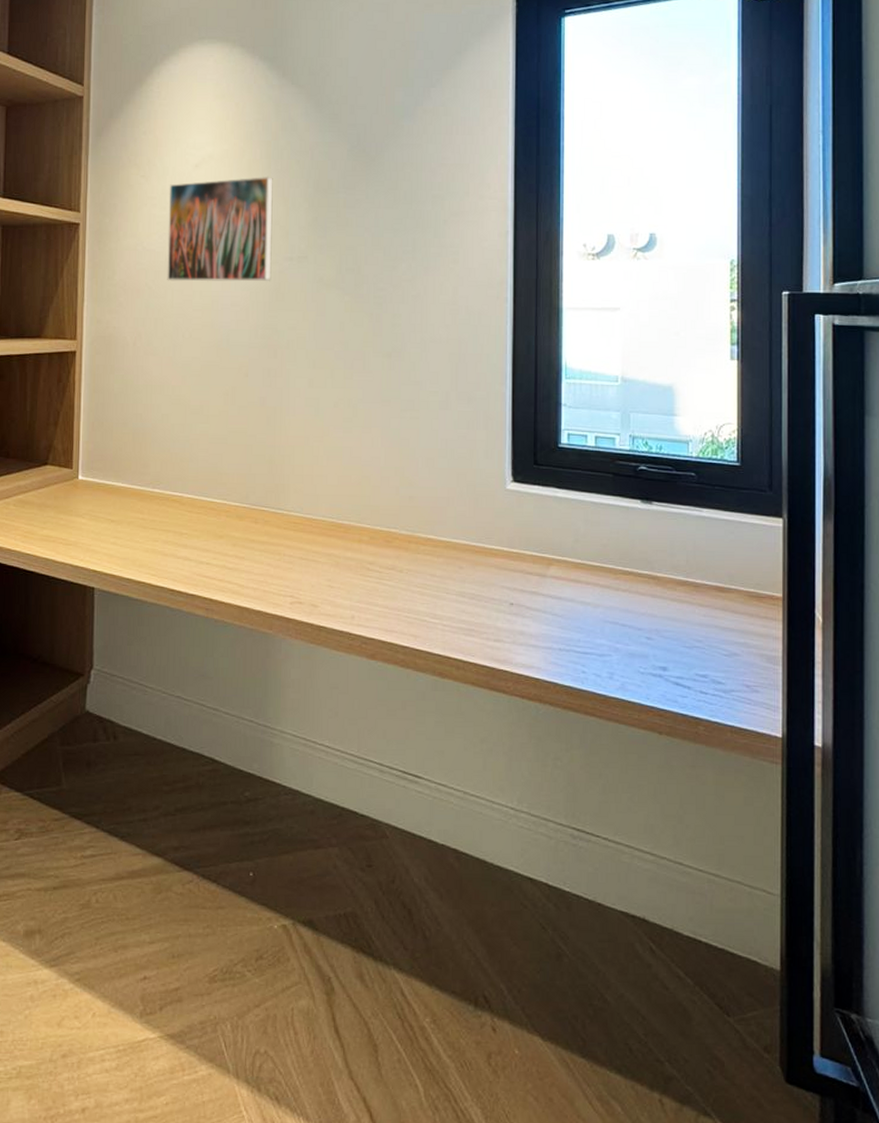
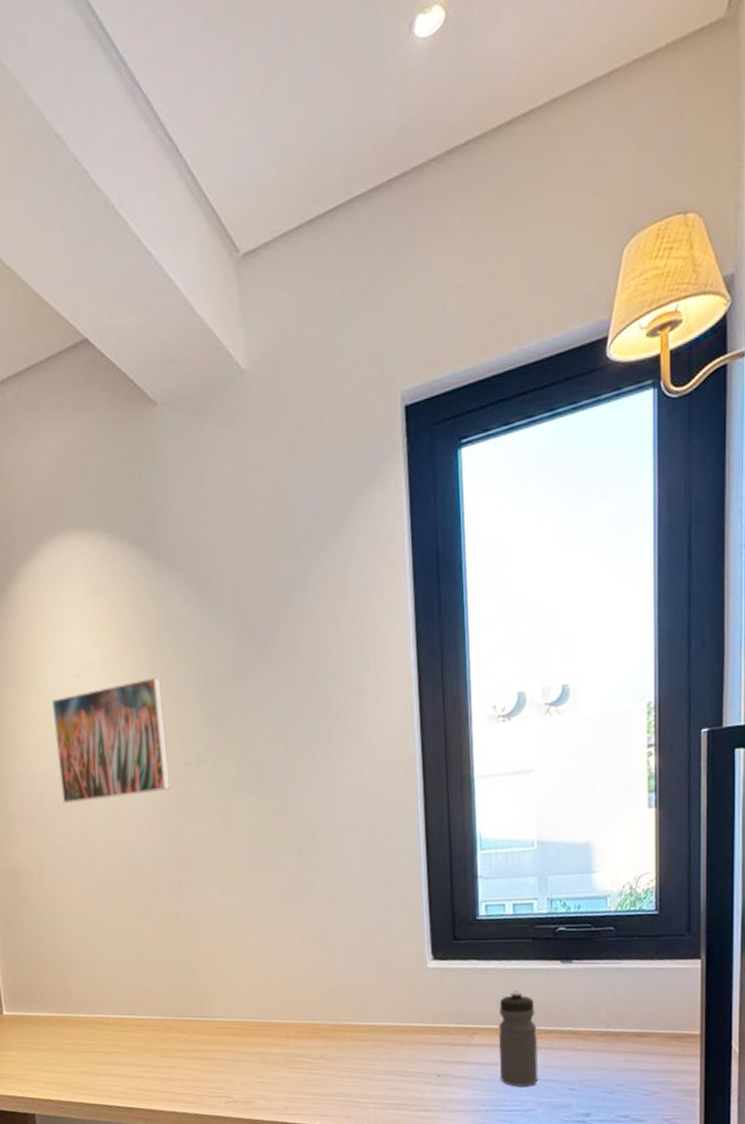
water bottle: none [574,525,615,629] -> present [499,990,538,1087]

